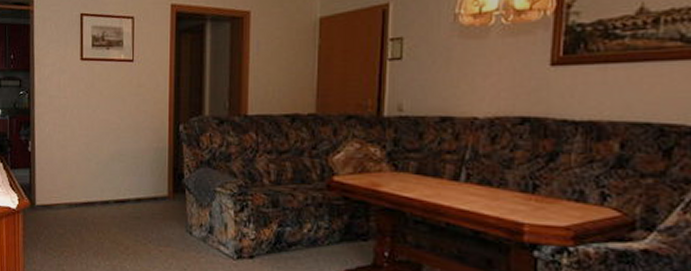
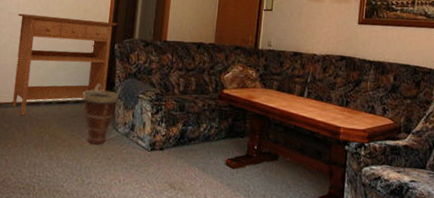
console table: none [59,96,181,218] -> present [12,13,118,115]
basket: none [145,176,197,254] -> present [83,84,124,146]

